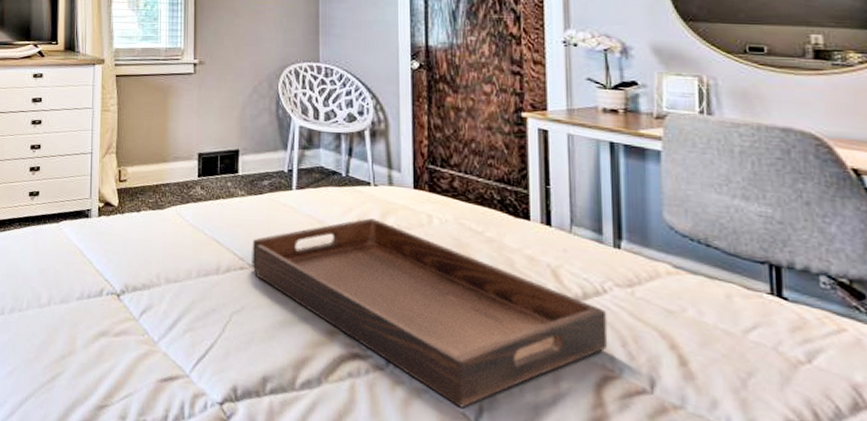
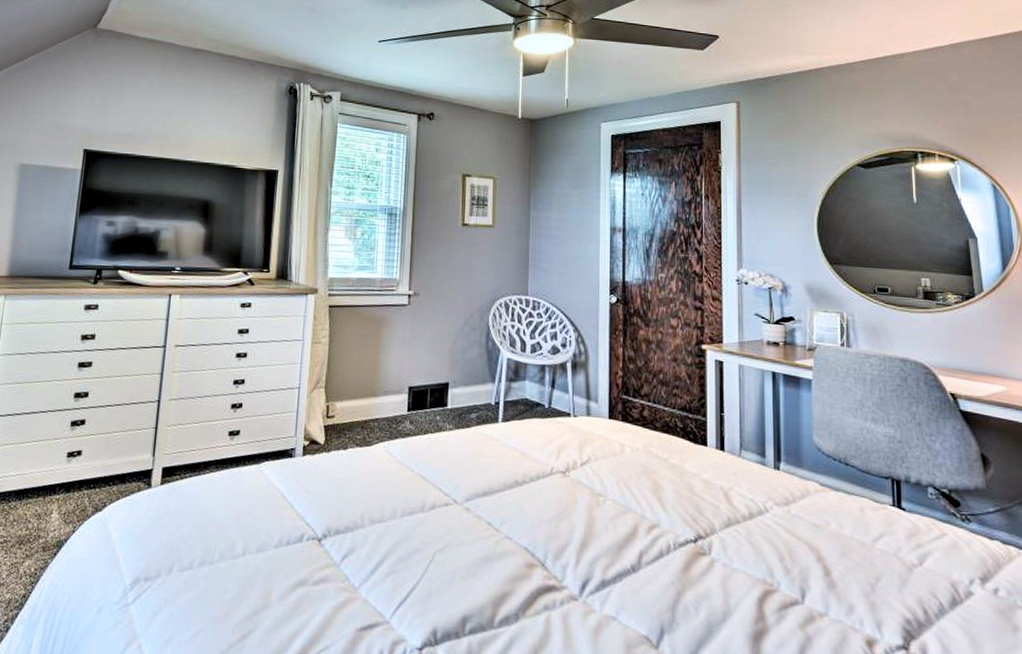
serving tray: present [252,218,608,408] -> none [456,449,769,632]

